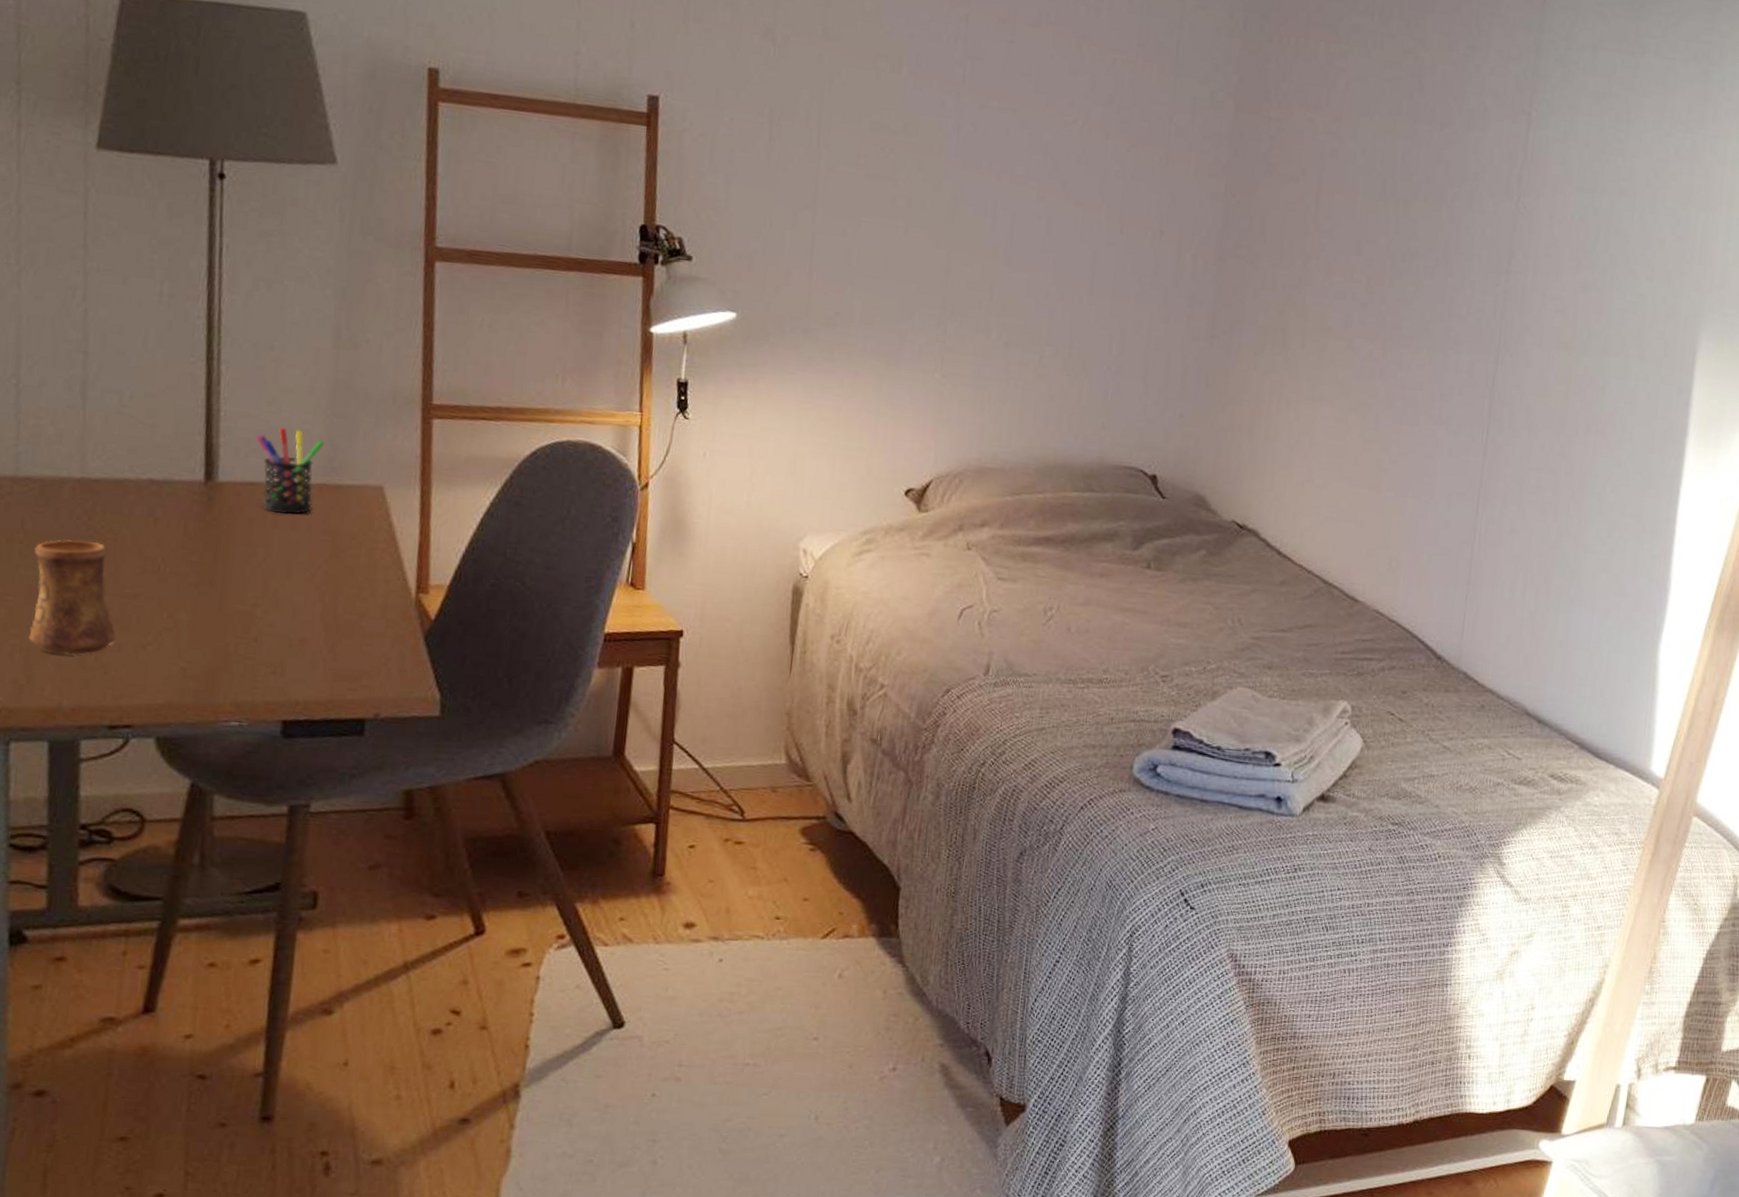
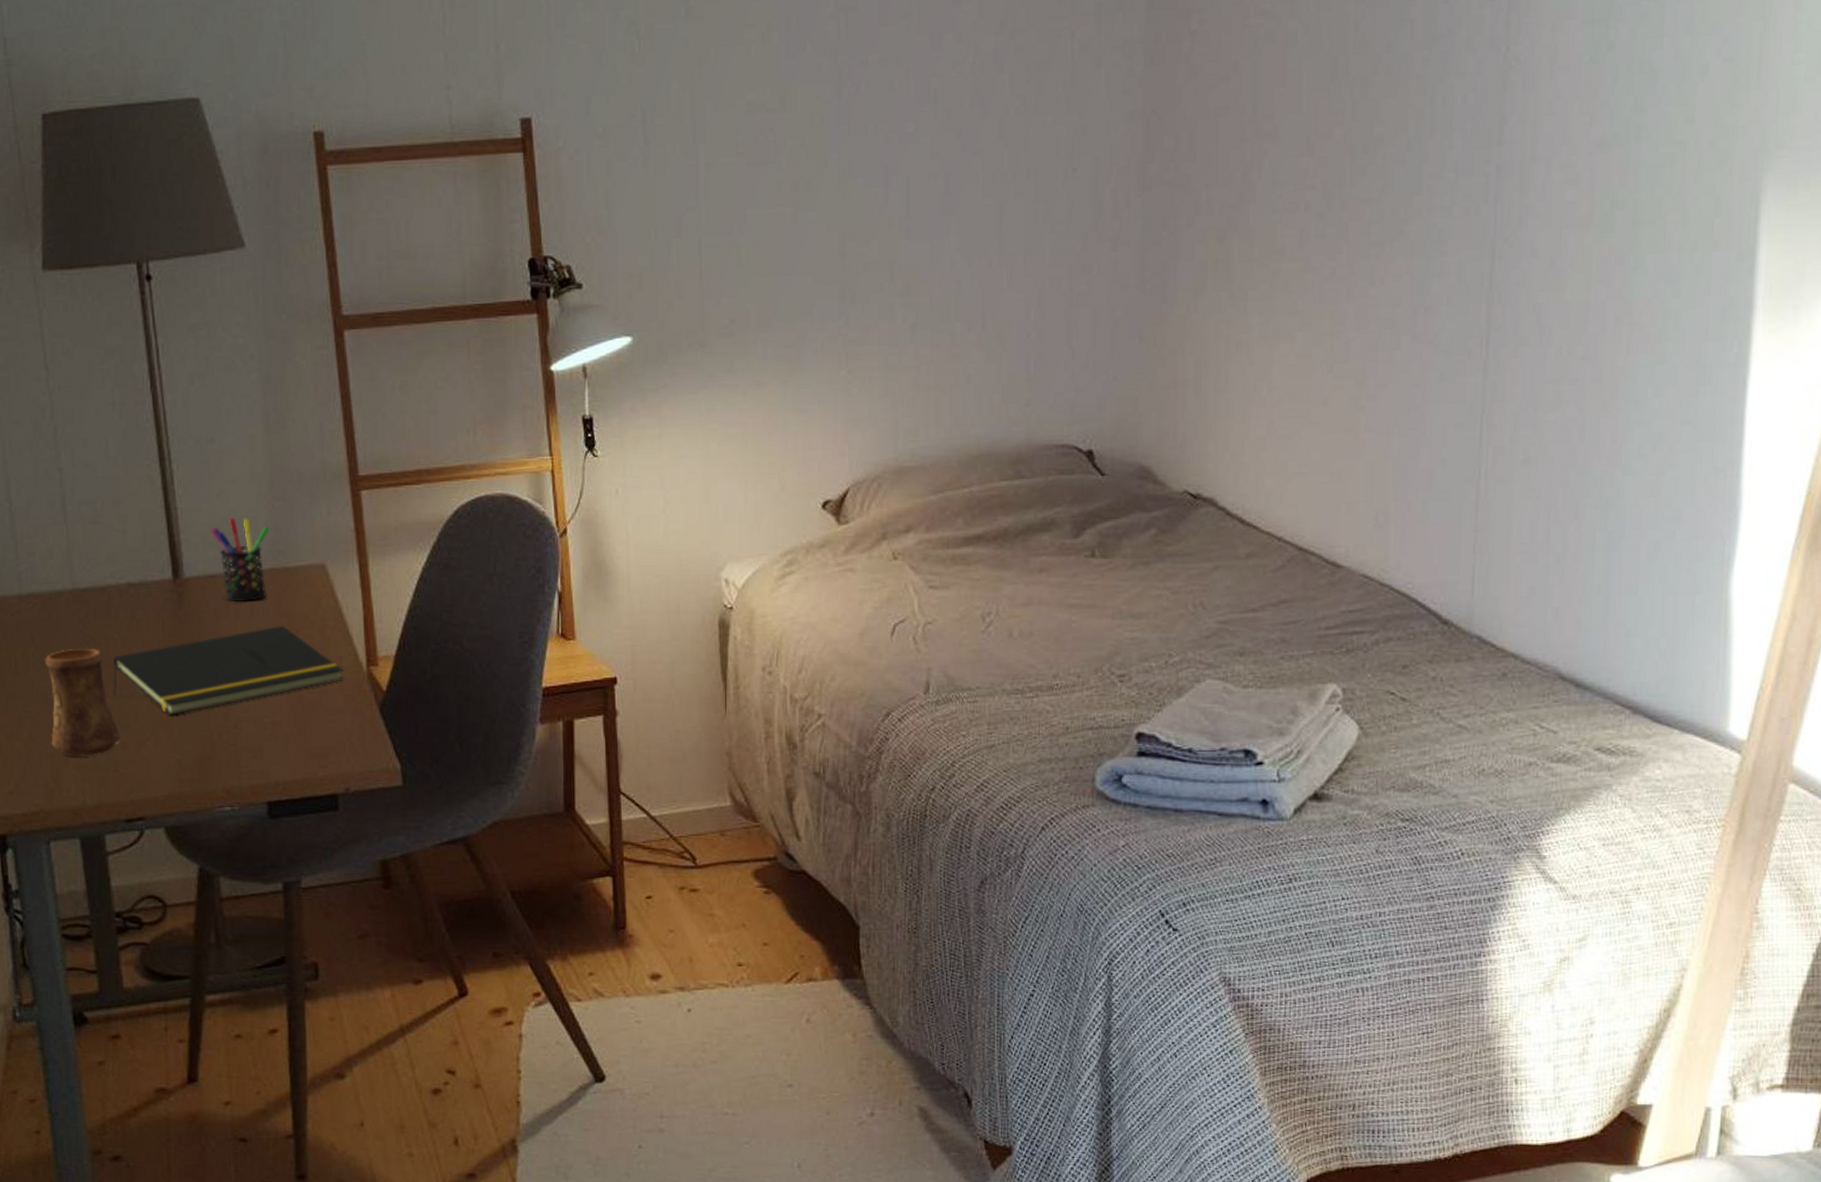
notepad: none [114,541,389,622] -> present [113,625,343,716]

